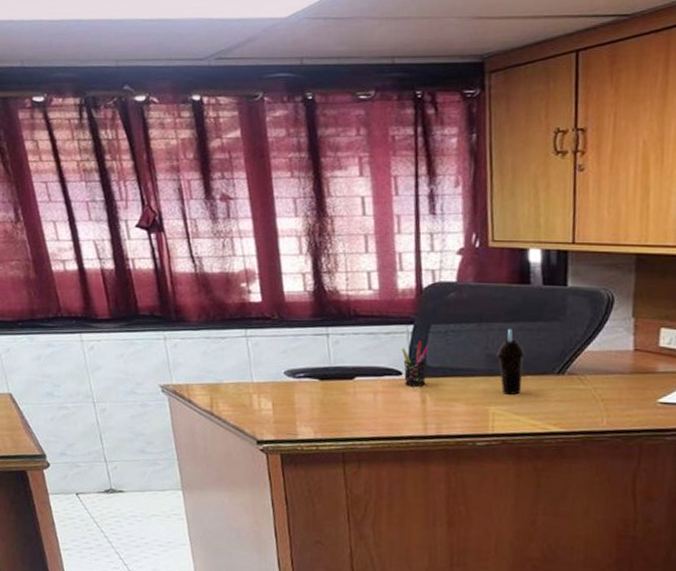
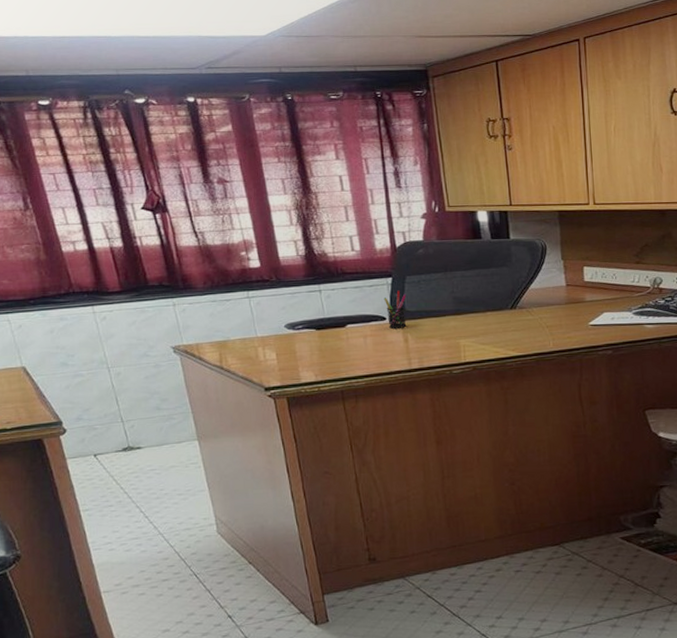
cup: present [496,329,526,395] -> none [461,276,484,329]

